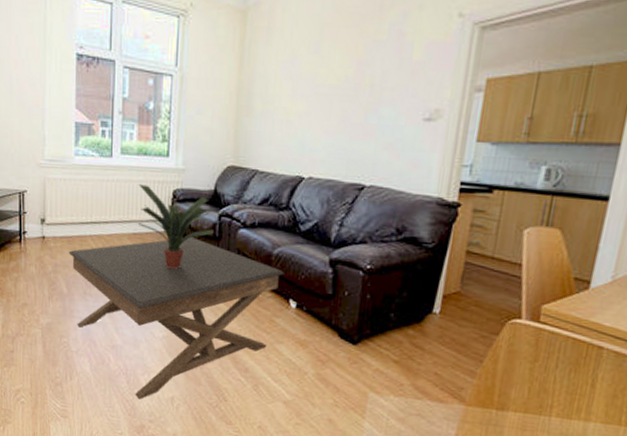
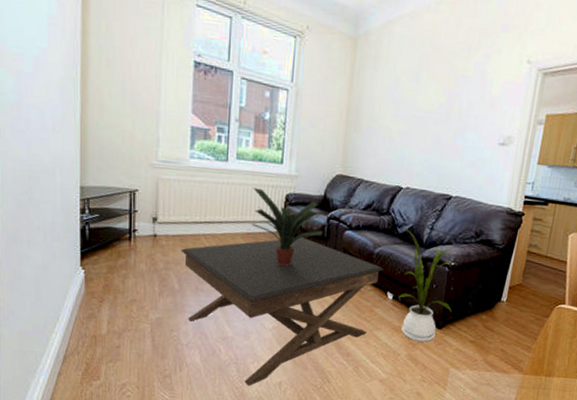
house plant: none [302,225,369,360] -> present [398,228,452,342]

